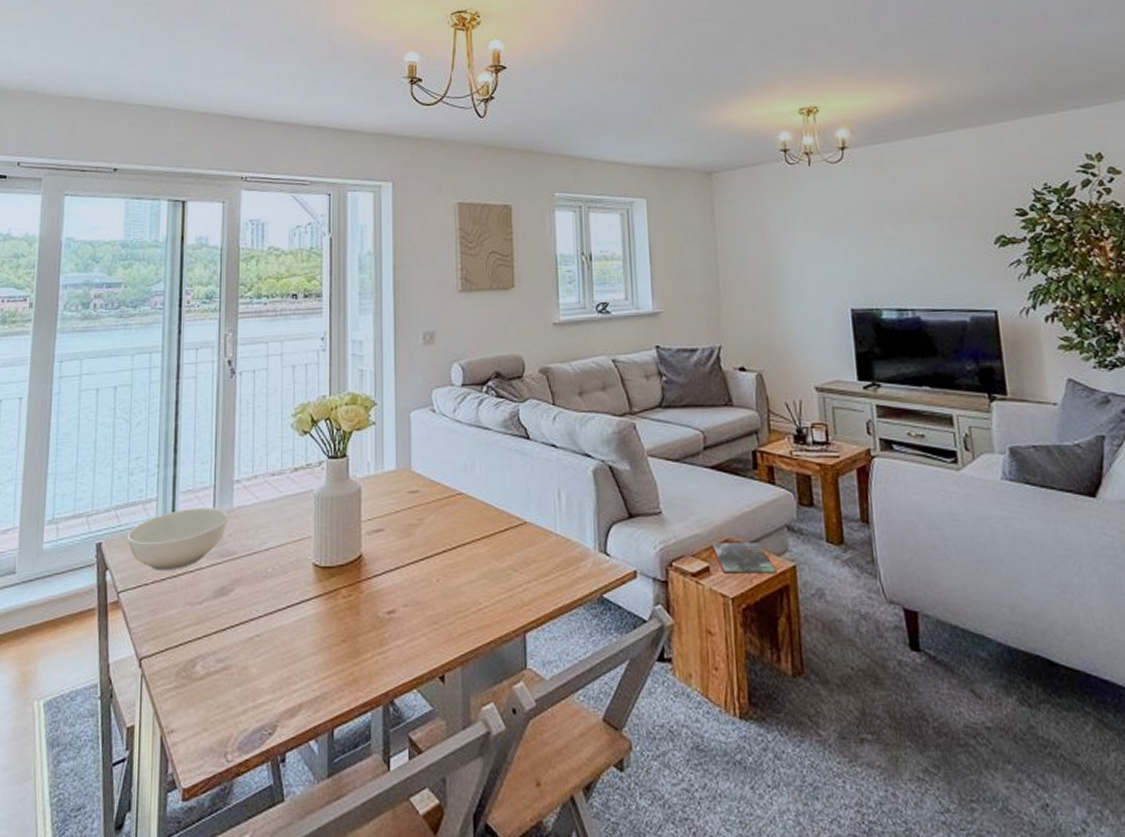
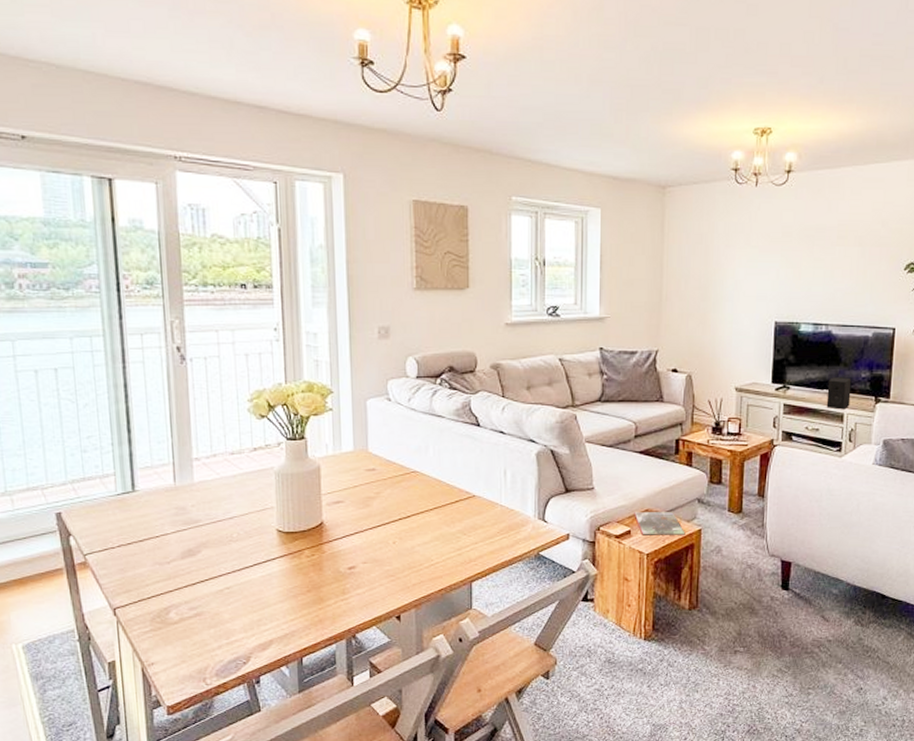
bowl: present [127,507,229,571] -> none [87,481,191,536]
speaker: none [925,371,959,410] -> present [826,377,852,410]

